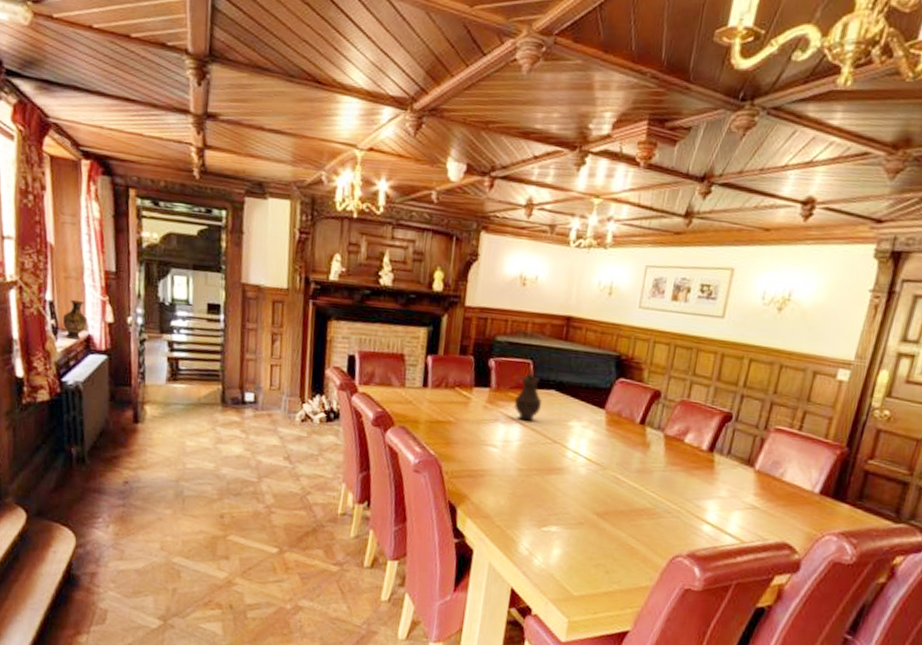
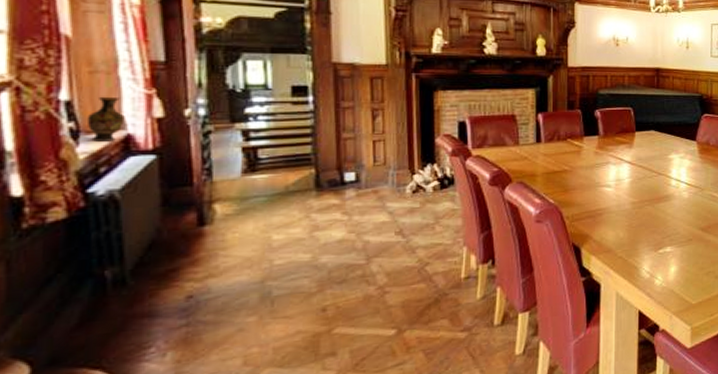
pitcher: present [513,372,543,421] -> none [621,118,645,159]

